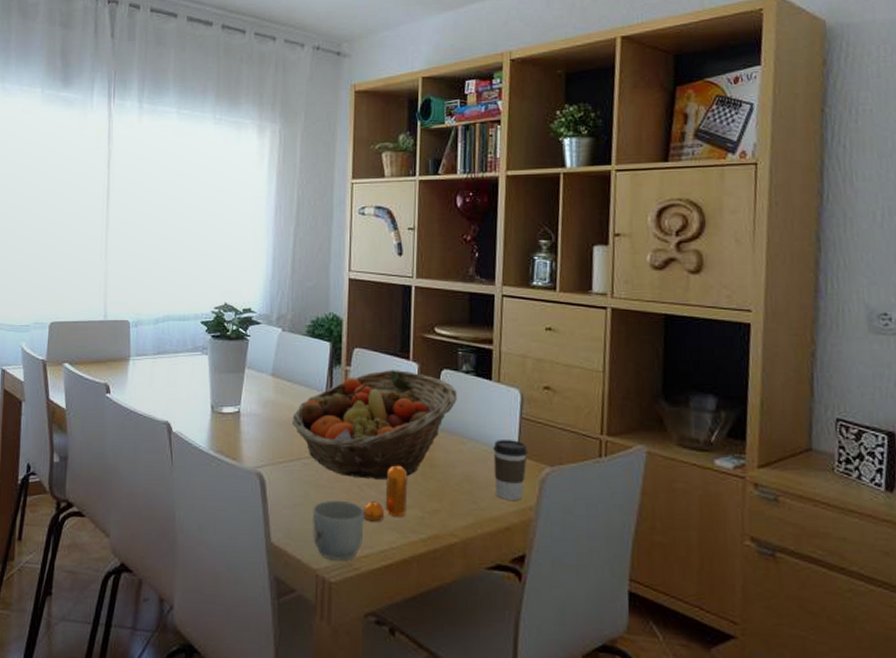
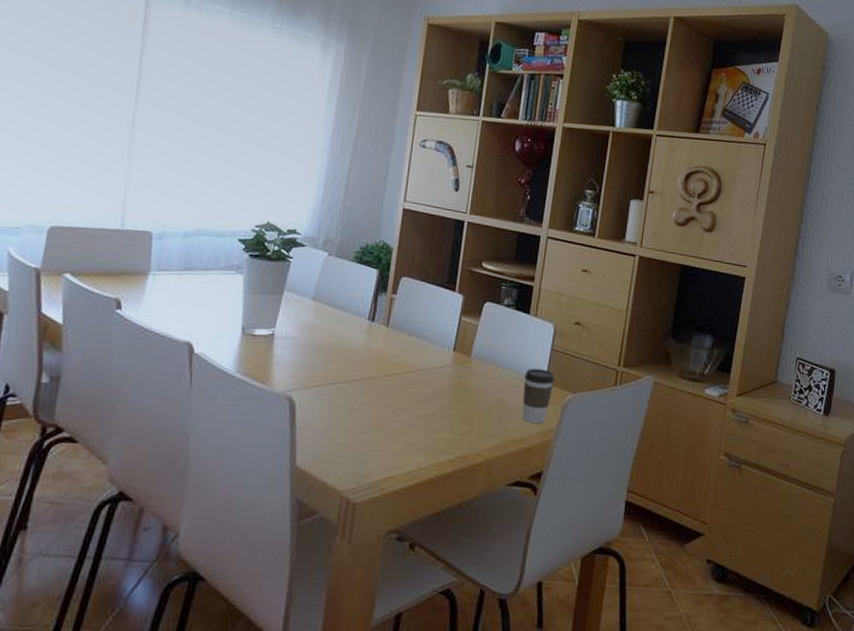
fruit basket: present [291,370,458,479] -> none [329,299,498,404]
mug: present [313,500,365,561] -> none [341,423,397,482]
pepper shaker: present [364,465,408,522] -> none [395,390,442,444]

